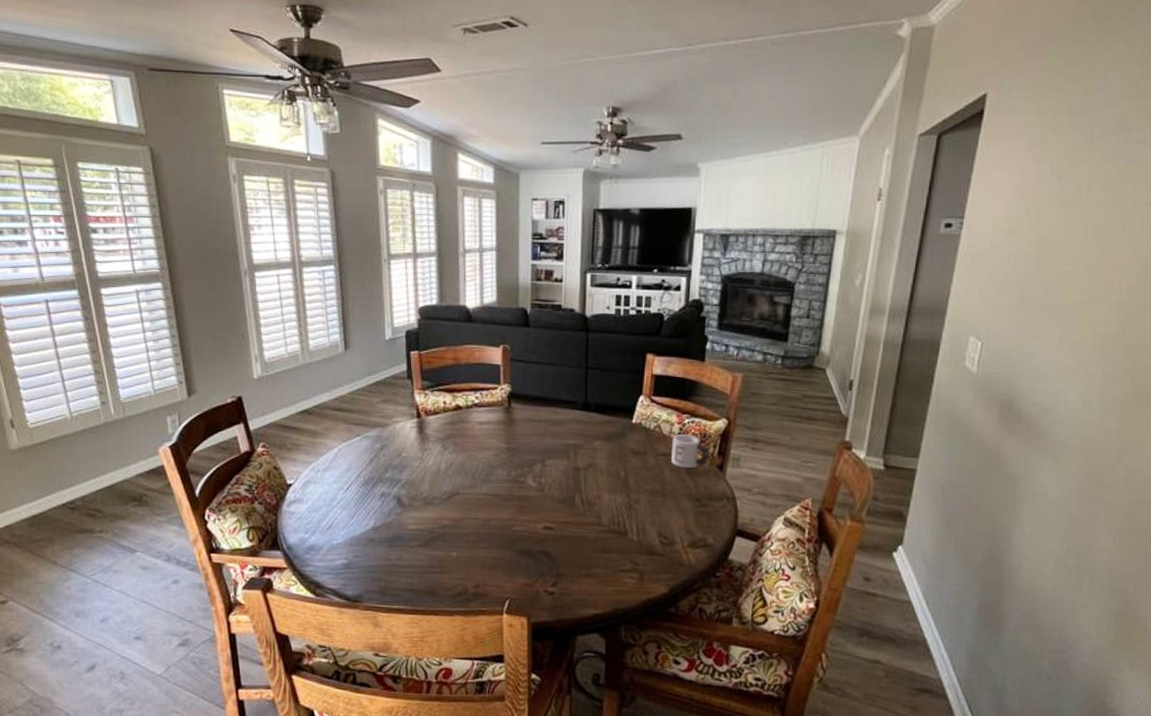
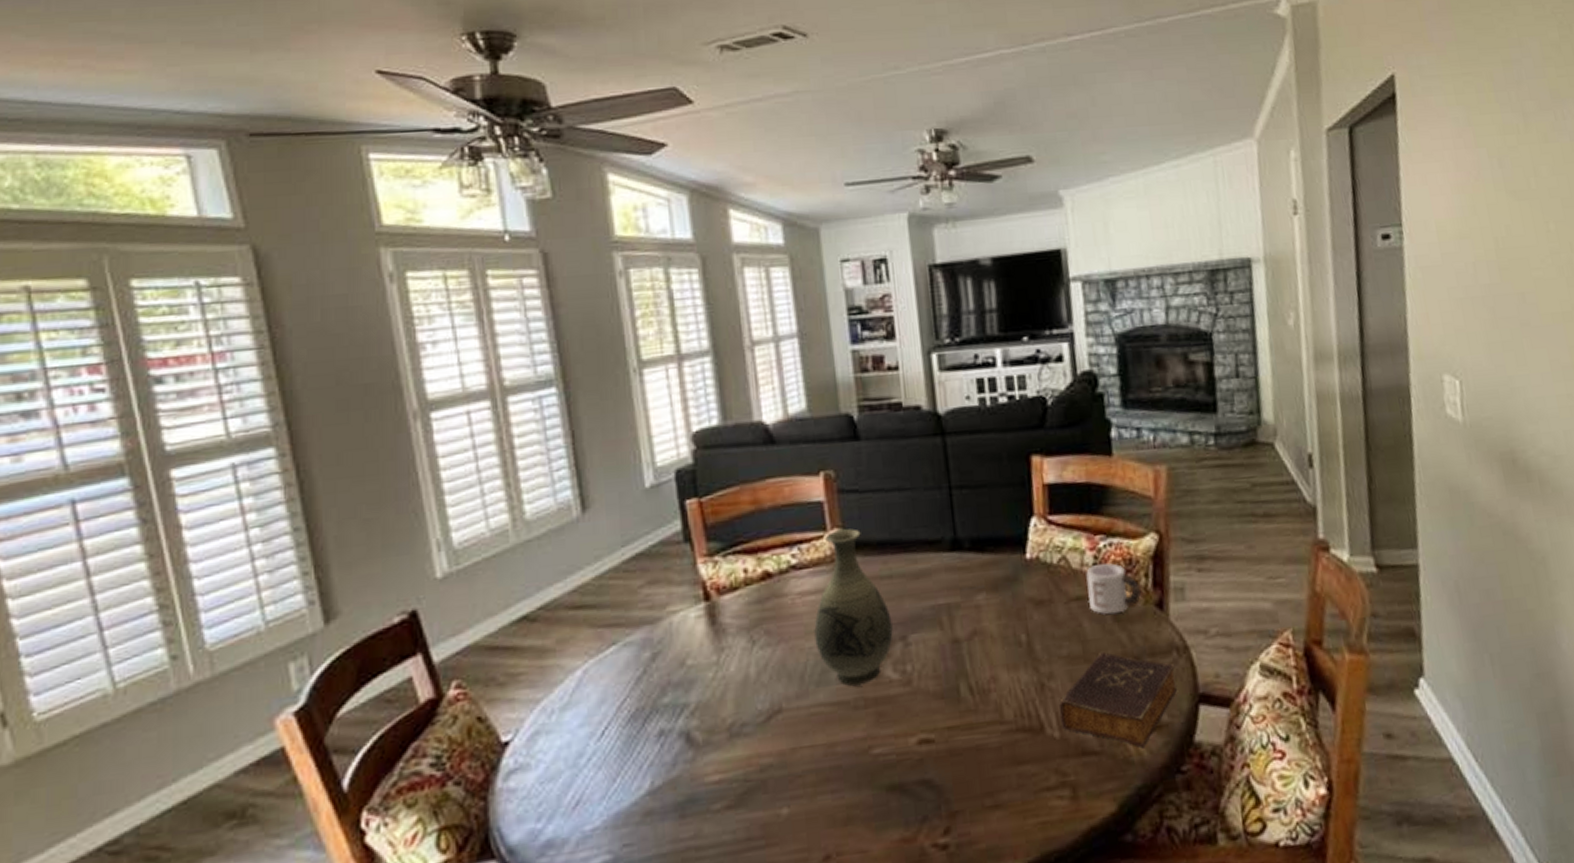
vase: none [485,385,536,486] -> present [814,528,893,686]
book: none [640,491,724,556] -> present [1059,651,1177,747]

